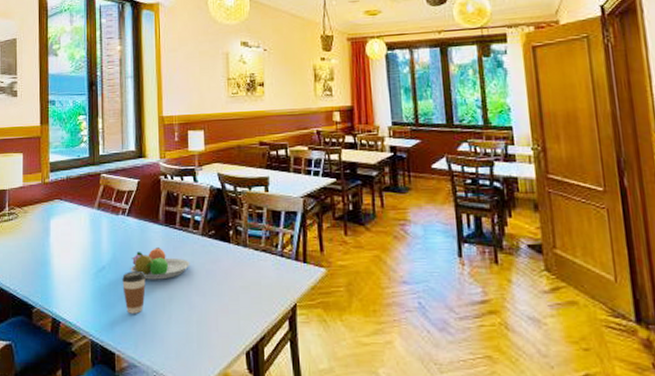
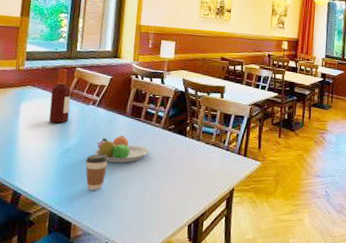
bottle: none [79,176,99,239] -> present [48,68,71,123]

